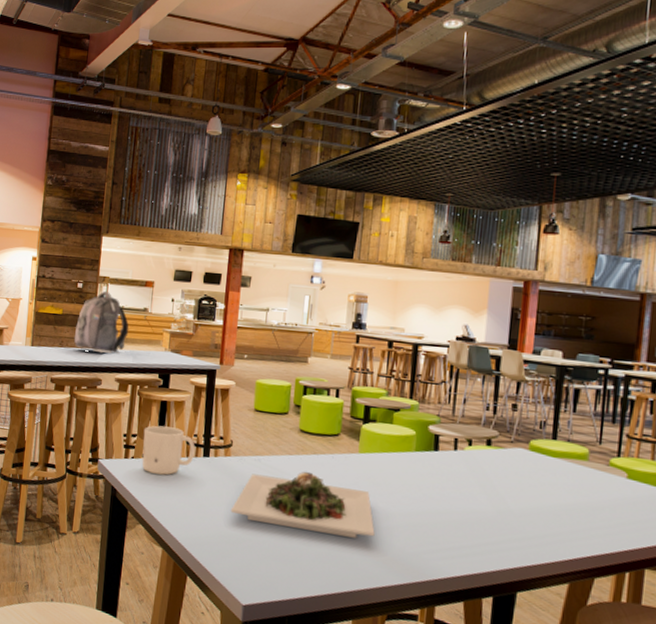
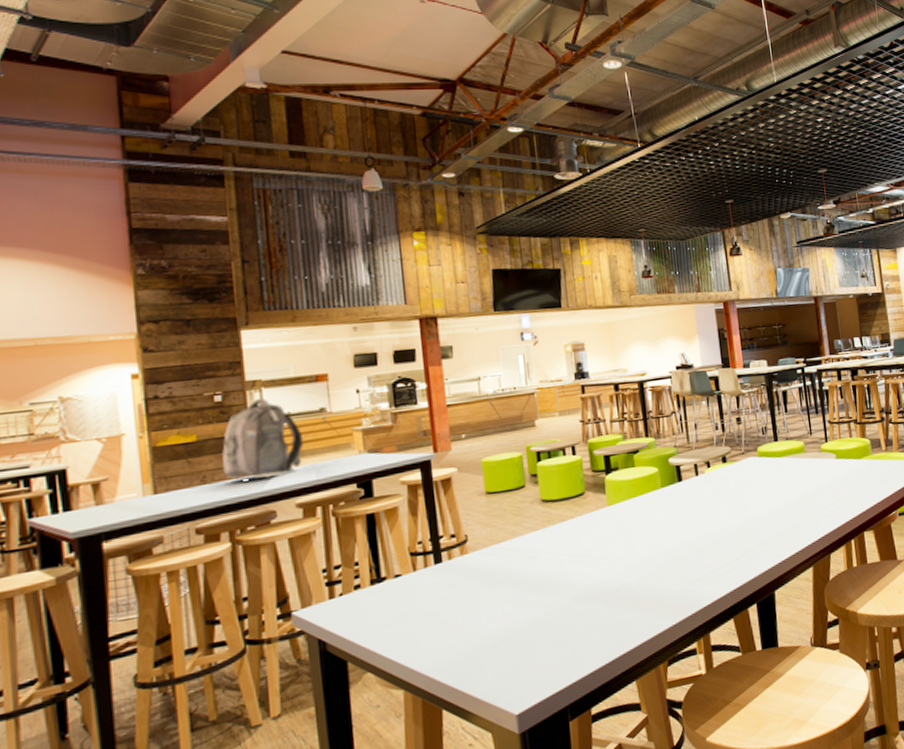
mug: present [142,425,195,475] -> none [349,540,423,606]
salad: present [230,471,375,538] -> none [480,542,640,619]

